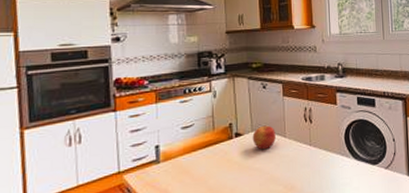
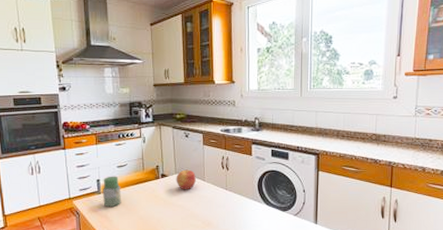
jar: none [161,139,186,180] -> present [102,176,121,208]

